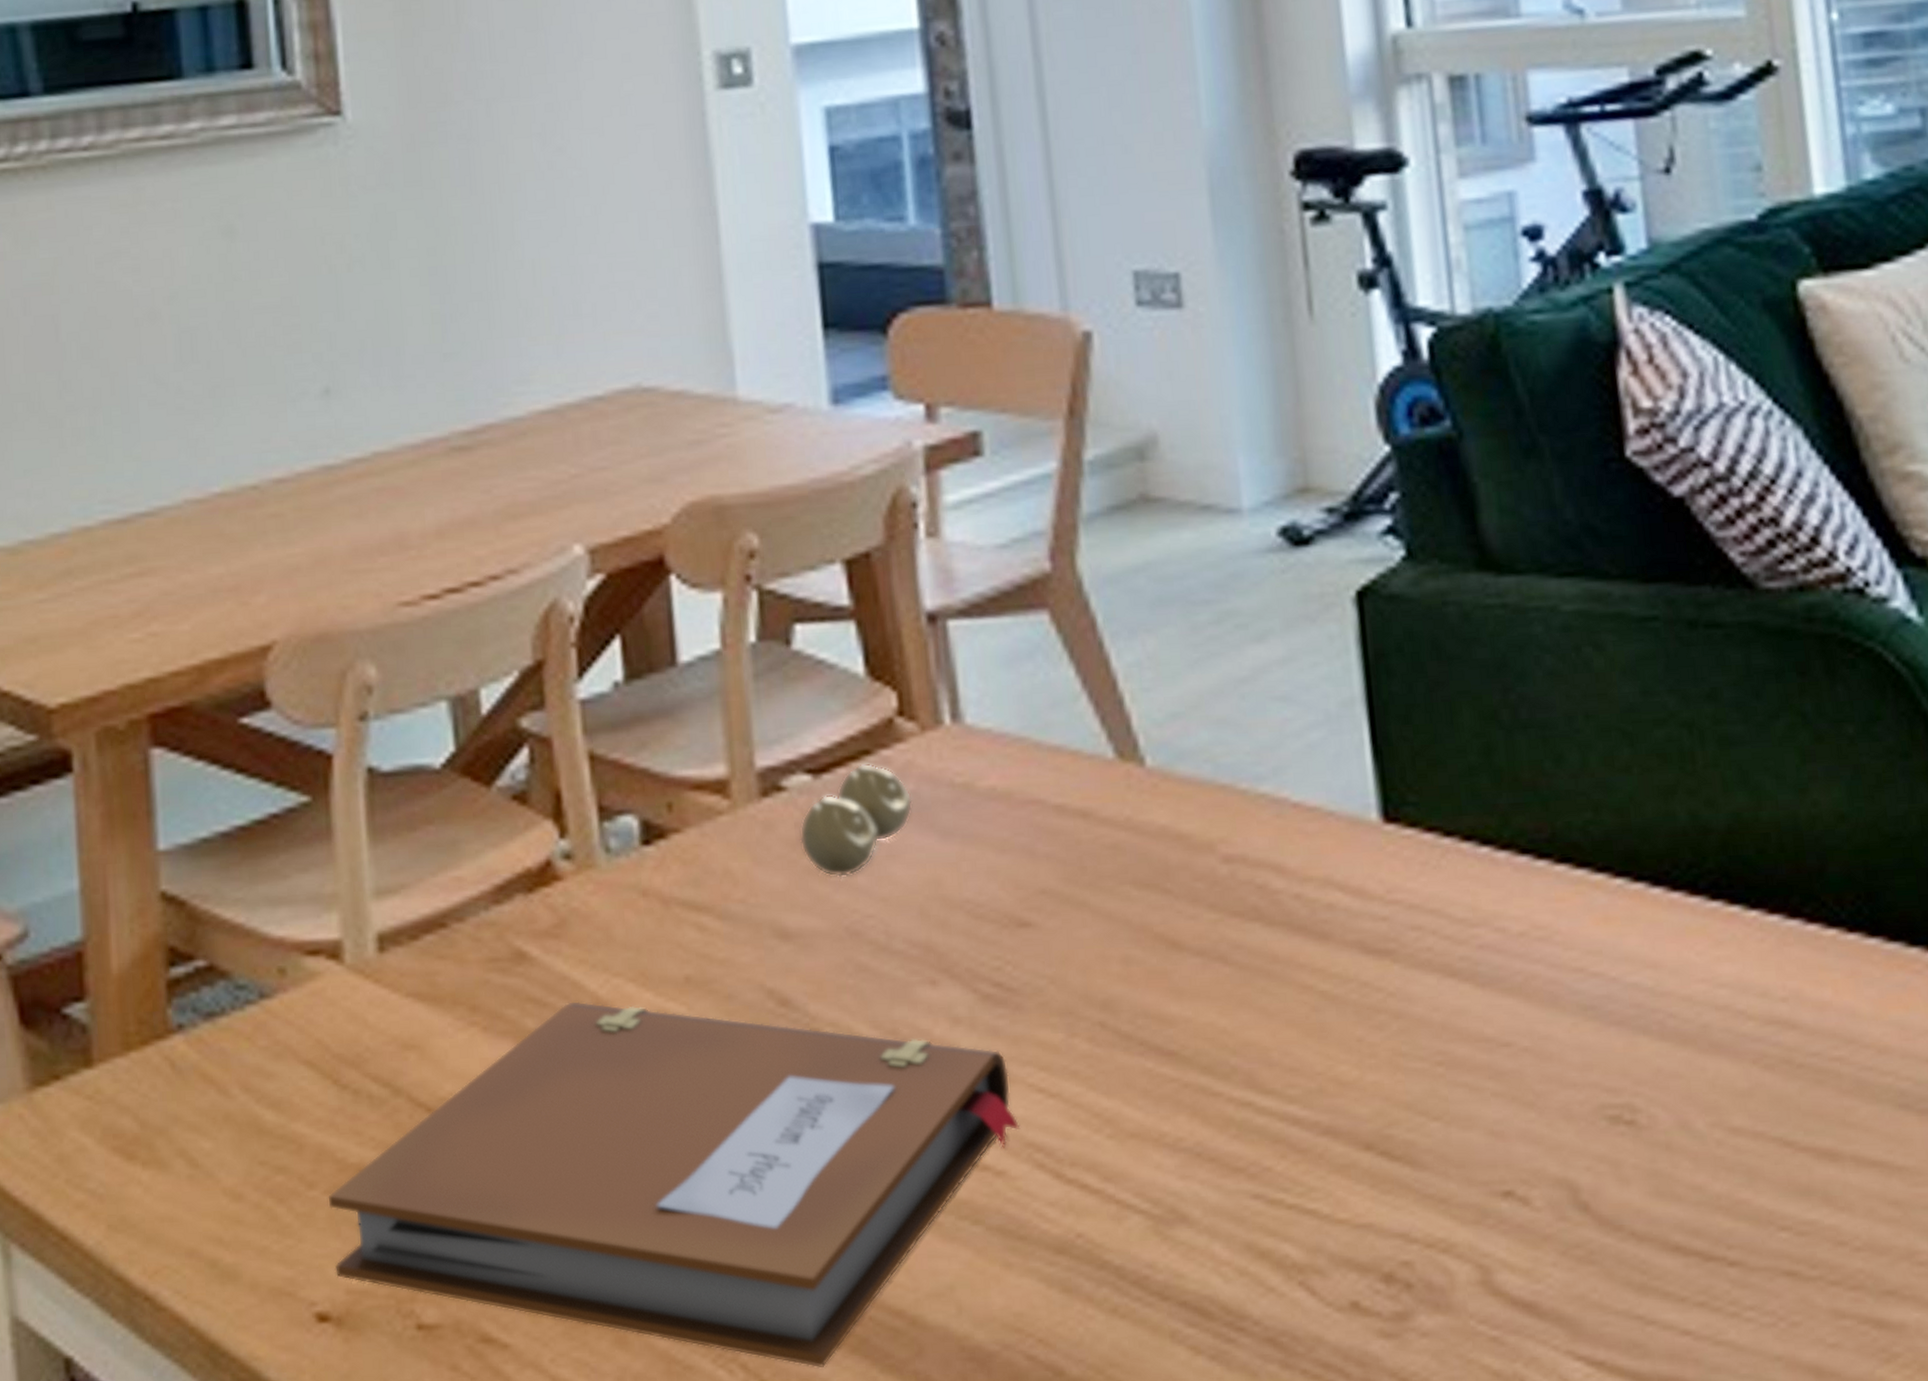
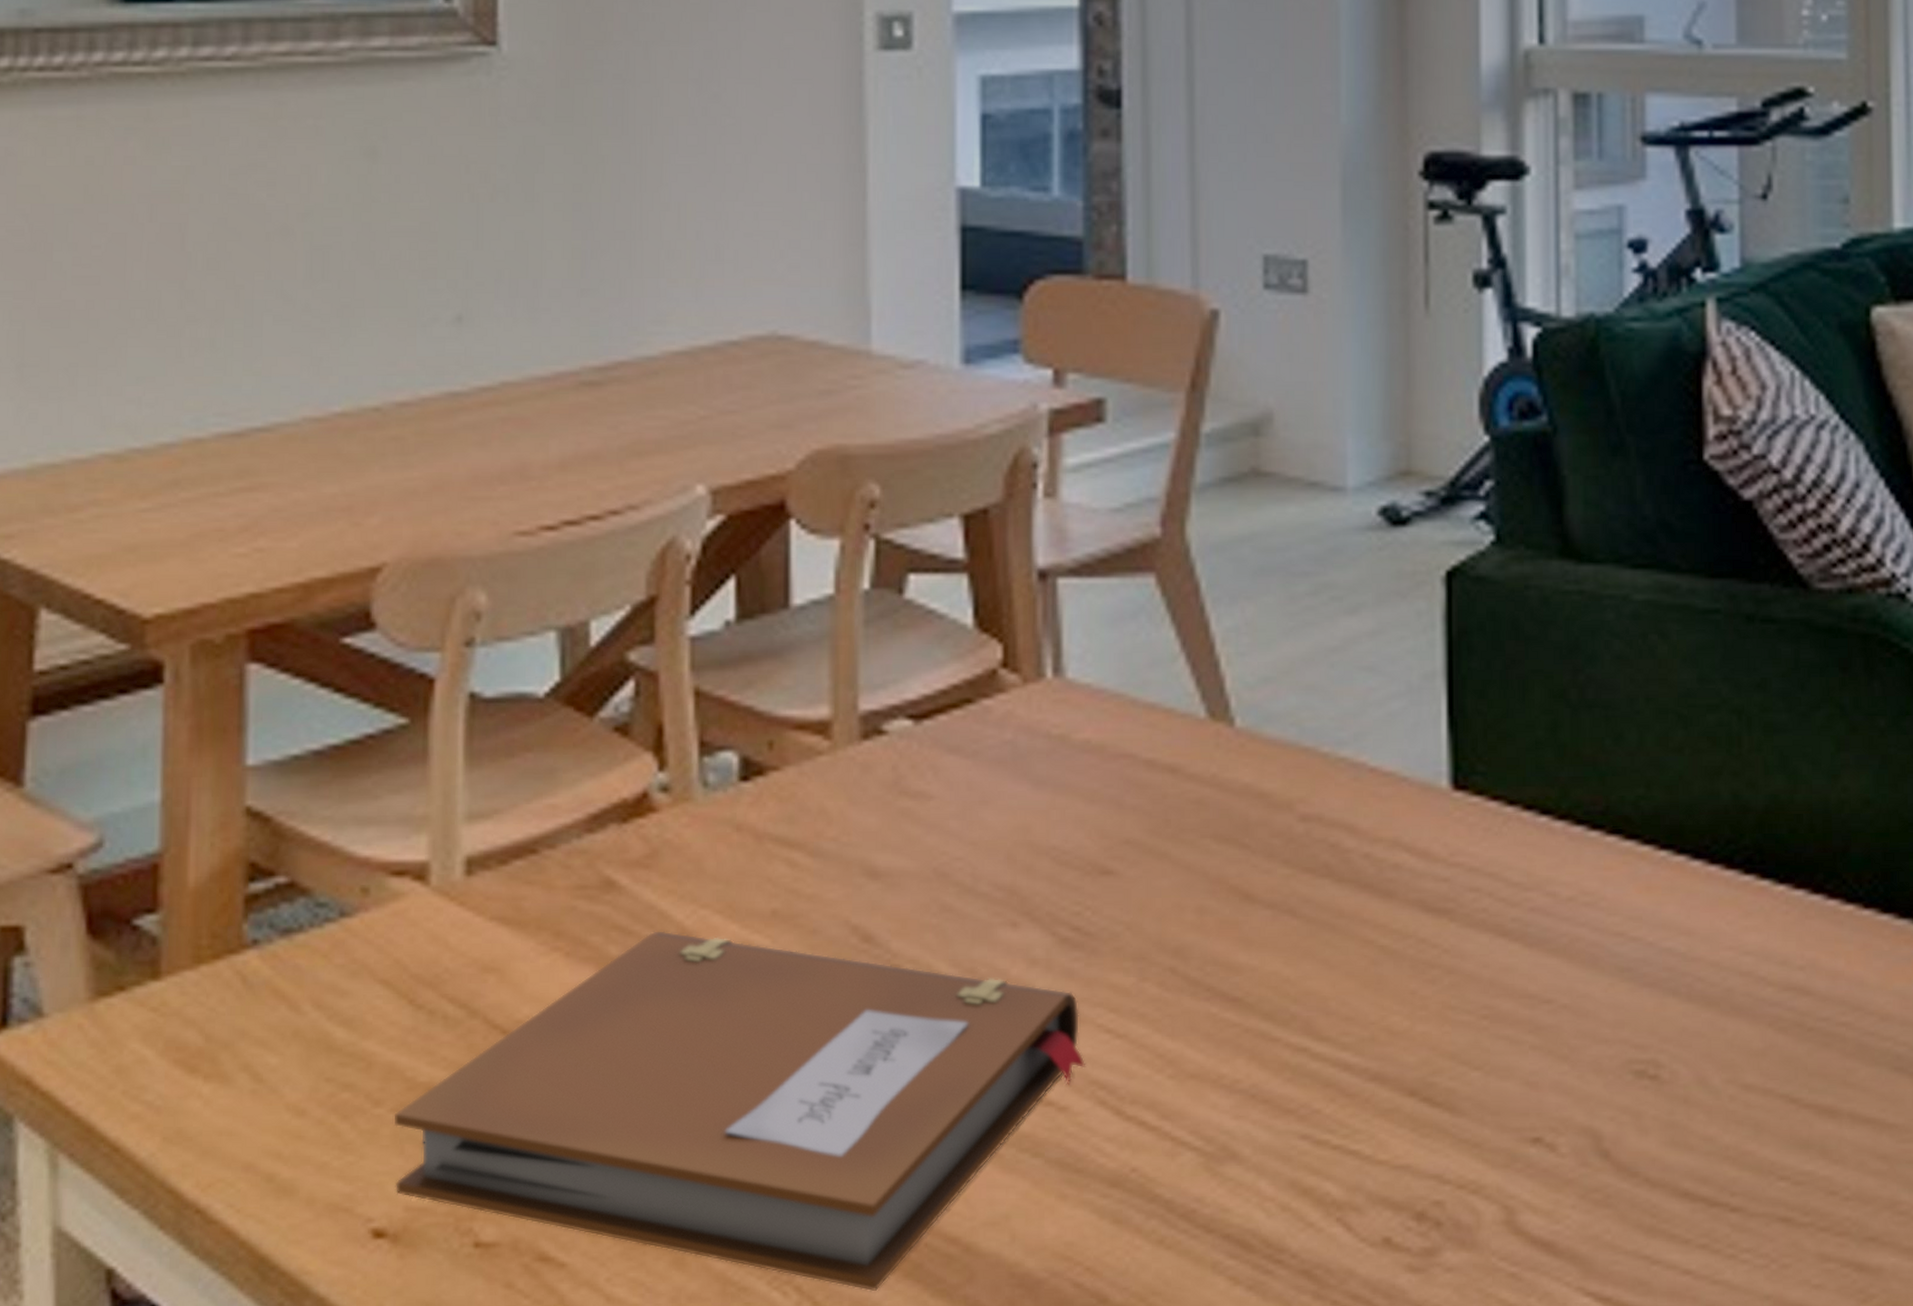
decorative ball: present [799,763,913,878] -> none [897,711,1009,821]

